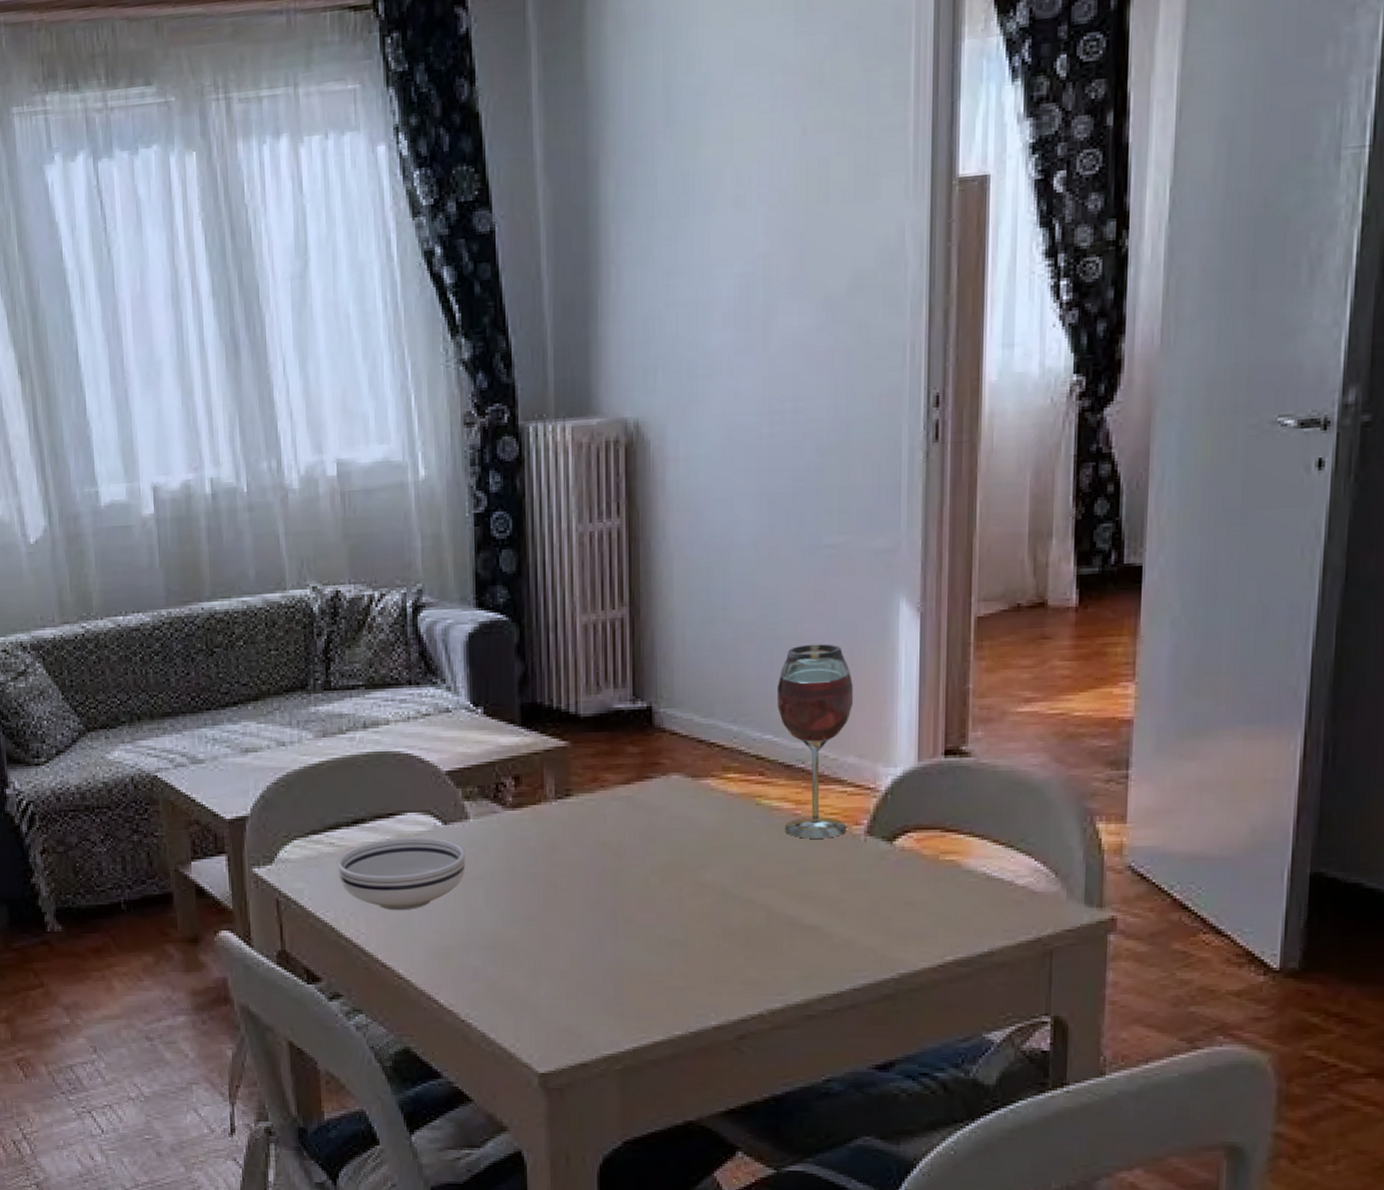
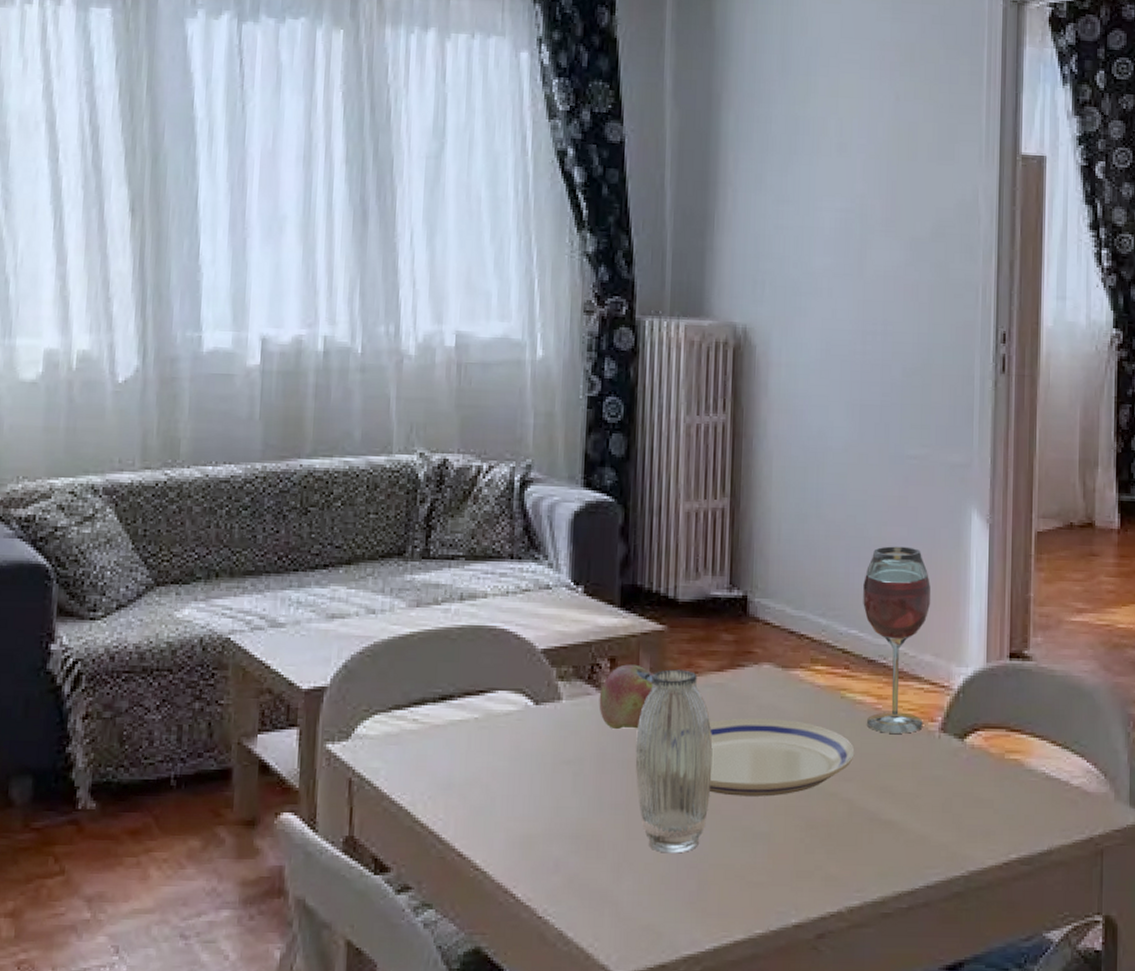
bowl: present [336,837,466,911] -> none [418,716,556,795]
fruit: none [506,781,560,846] -> present [599,664,655,730]
vase: none [545,784,623,961] -> present [635,669,713,853]
plate: none [619,828,773,905] -> present [709,718,855,797]

